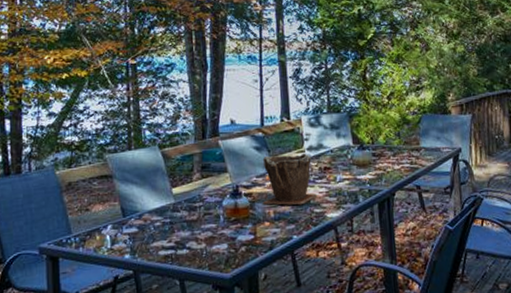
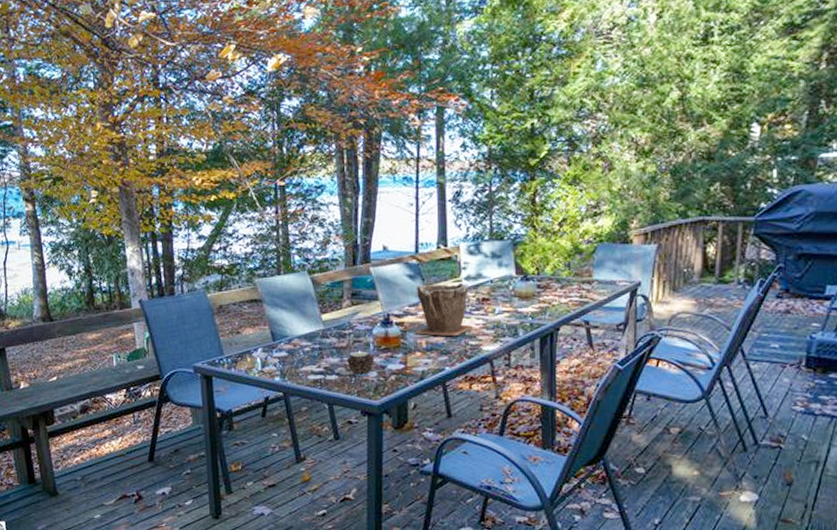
candle: none [198,222,225,250] -> present [347,349,375,377]

